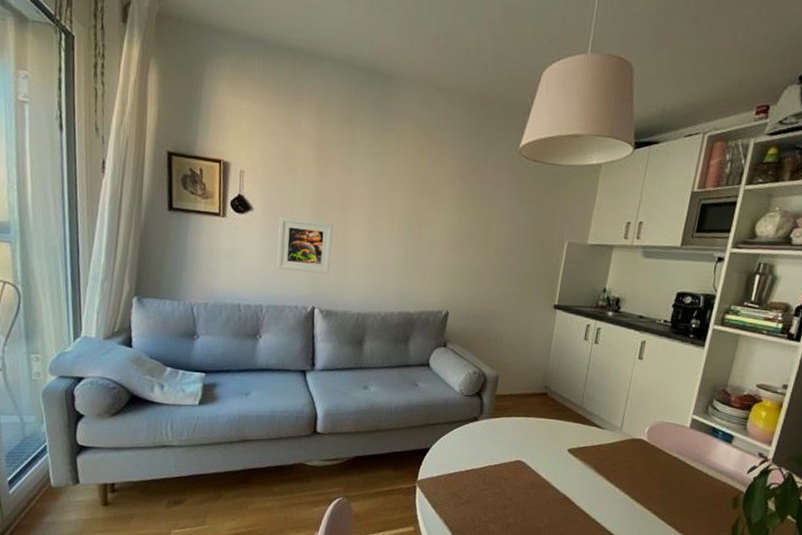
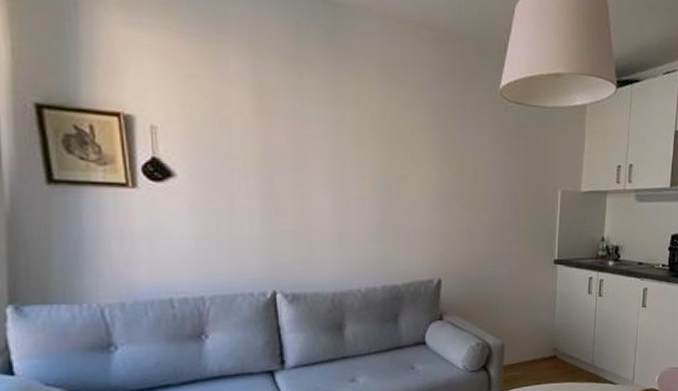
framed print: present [277,216,334,274] -> none [215,182,290,251]

